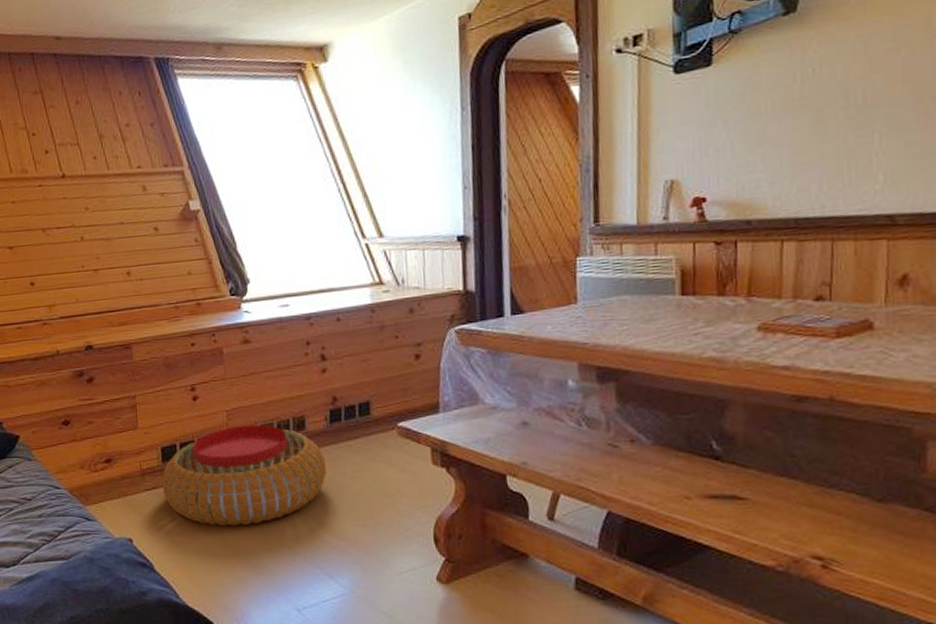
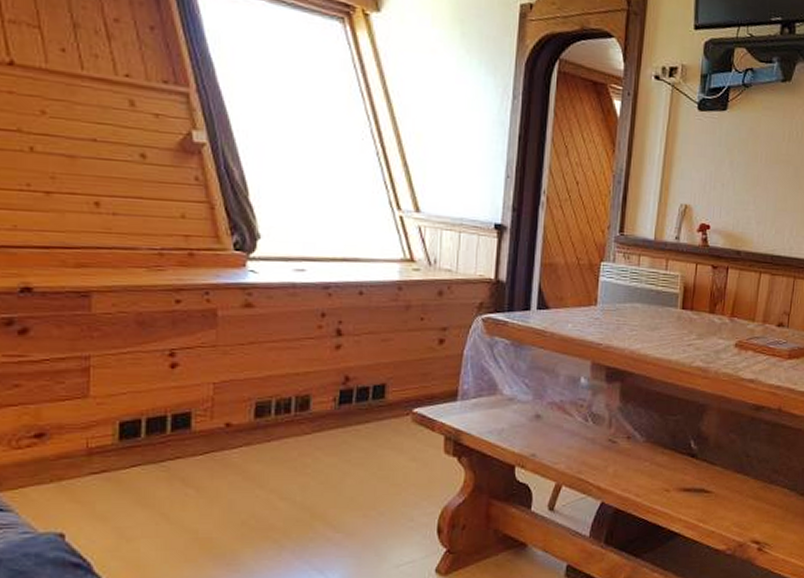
pouf: present [161,424,327,527] -> none [115,401,330,518]

